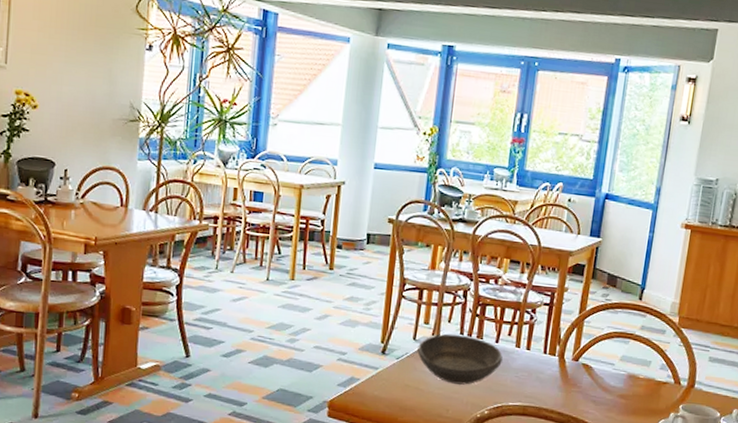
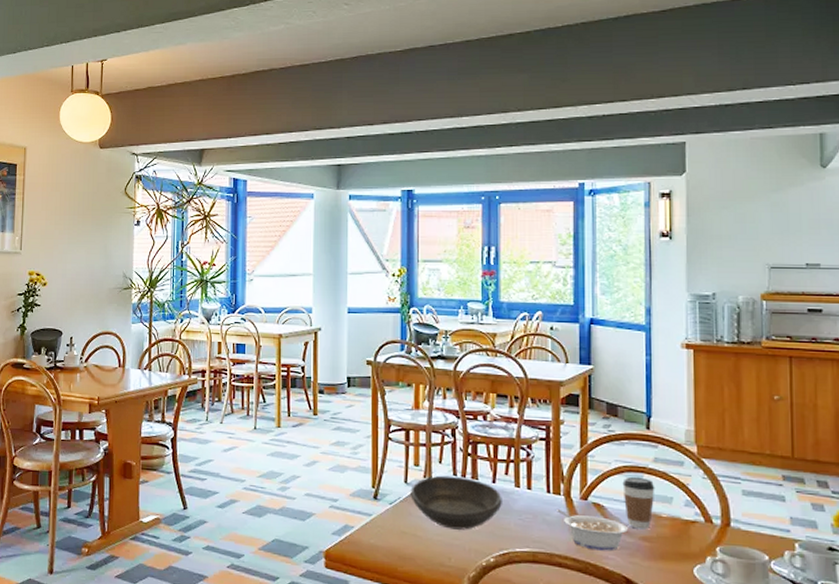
legume: none [550,368,609,407] -> present [557,508,628,551]
coffee cup: none [609,342,638,389] -> present [622,476,655,530]

